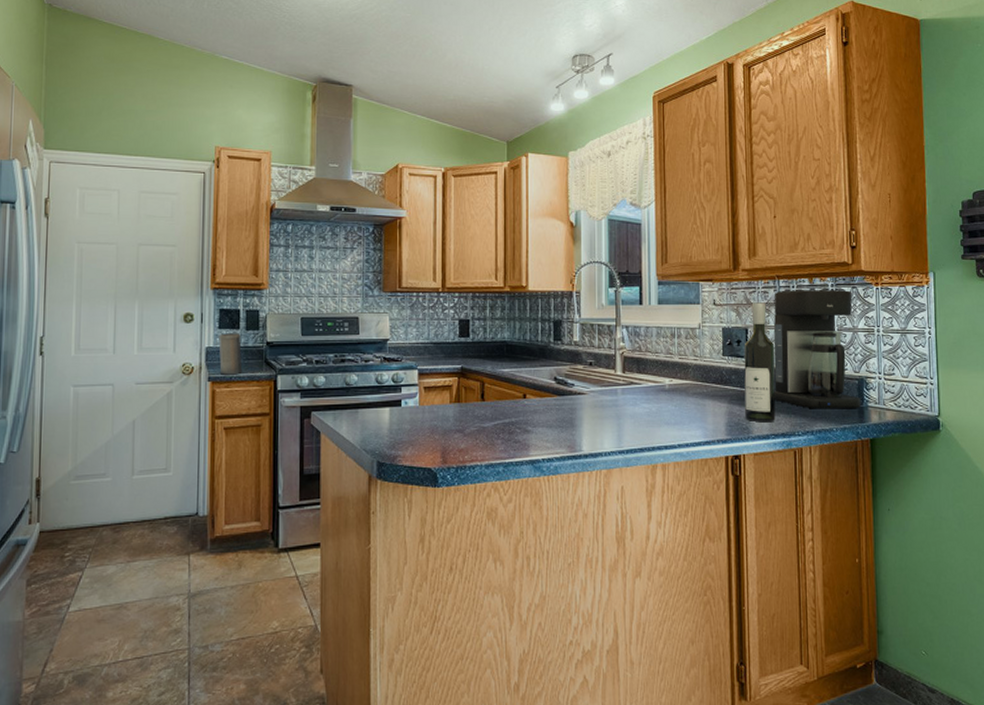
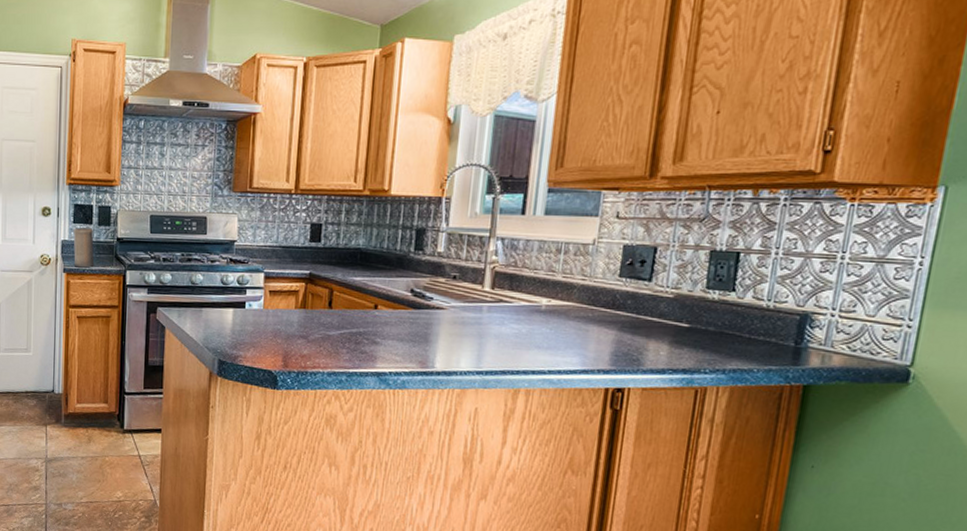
bottle: present [744,302,776,423] -> none [637,217,691,356]
coffee maker: present [774,290,861,409] -> none [679,203,813,349]

